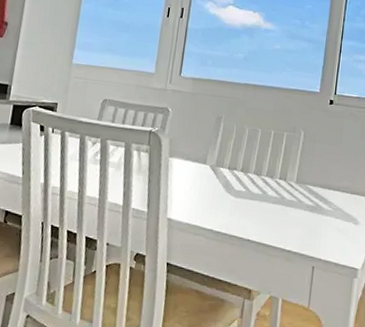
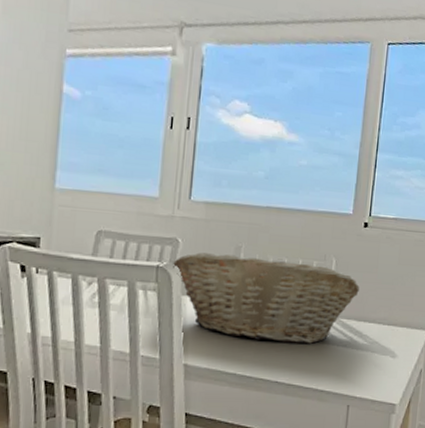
fruit basket: none [163,121,325,207] -> present [173,252,359,344]

